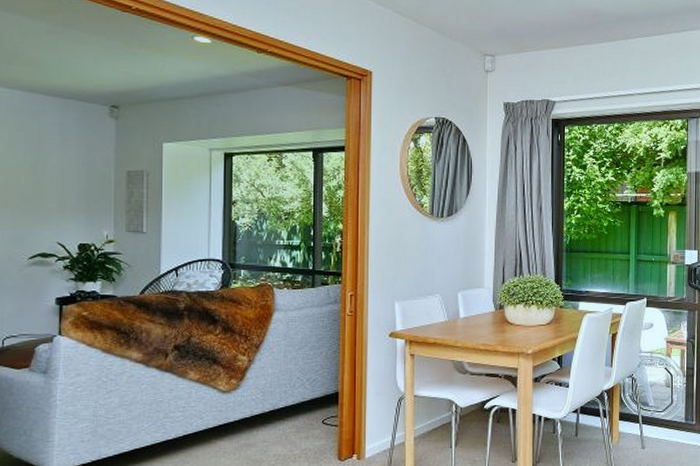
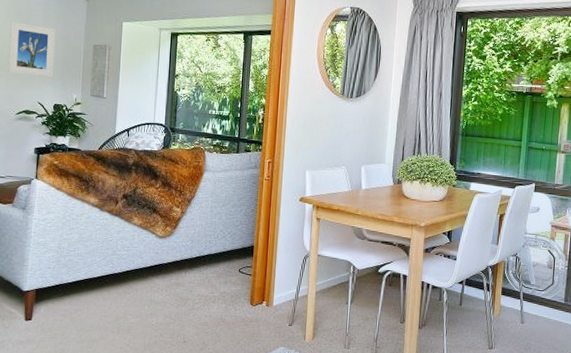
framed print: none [15,147,77,212] -> present [8,21,56,78]

